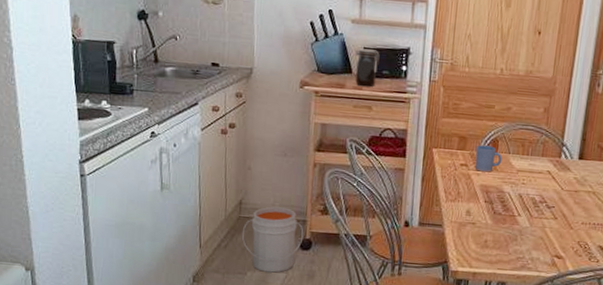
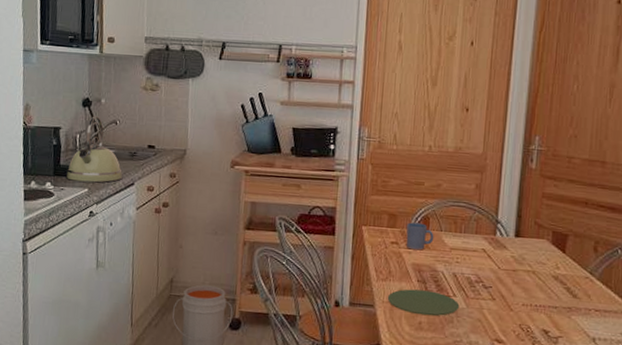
kettle: none [123,30,186,102] -> present [65,116,123,183]
jar: present [355,48,380,87] -> none [284,129,308,166]
plate: none [455,209,524,235] -> present [387,289,460,316]

